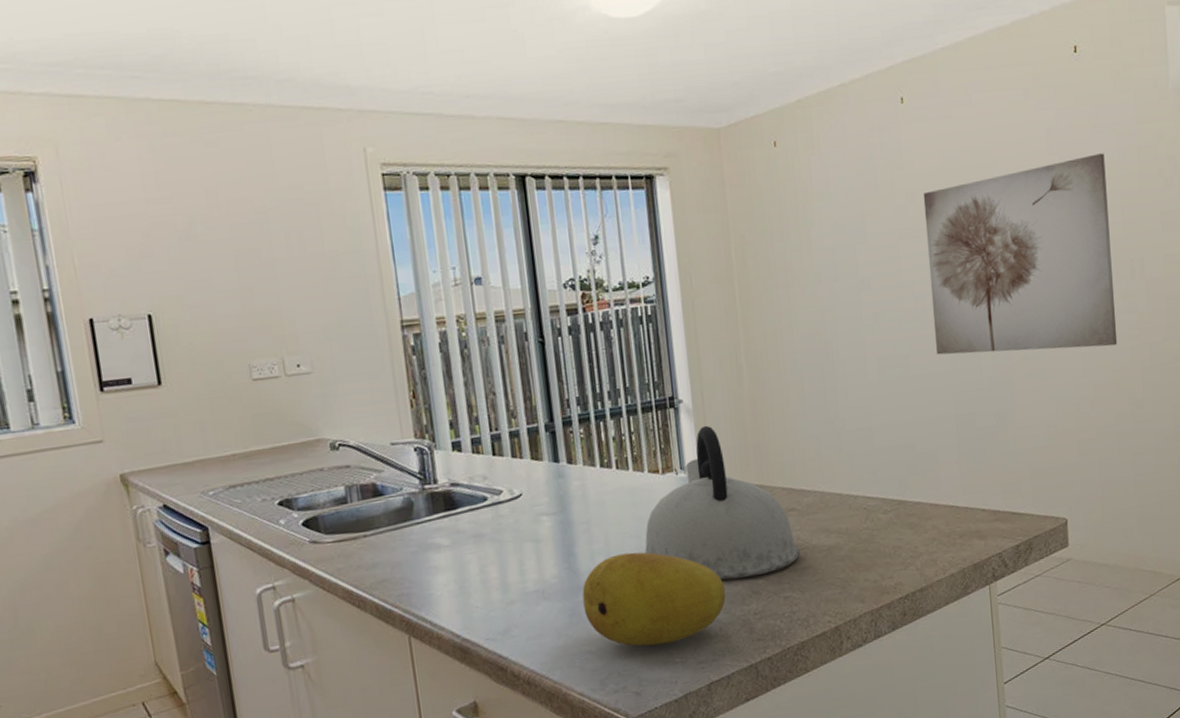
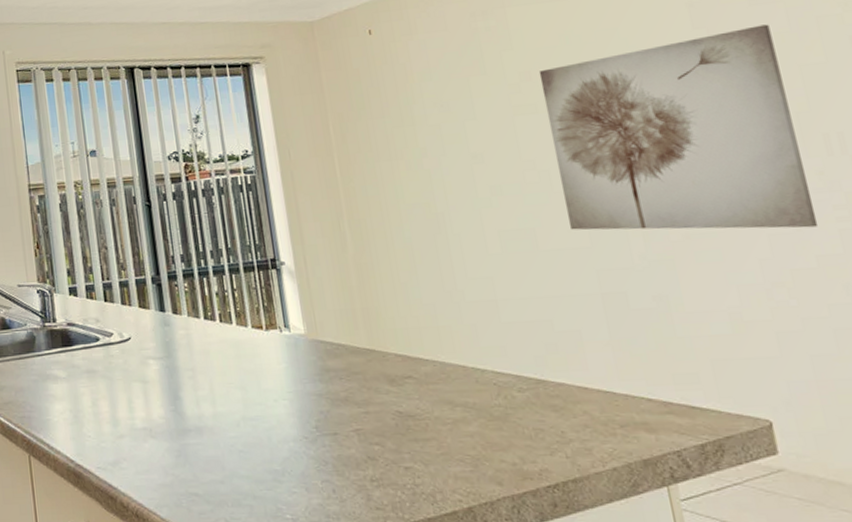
fruit: present [582,552,726,647] -> none [188,402,338,498]
kettle: present [645,425,800,580] -> none [250,287,420,441]

